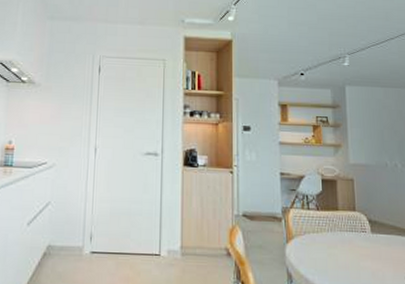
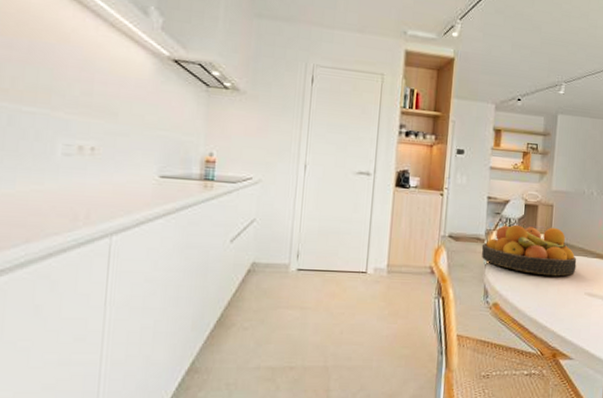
fruit bowl: none [279,201,390,258] -> present [481,224,577,277]

